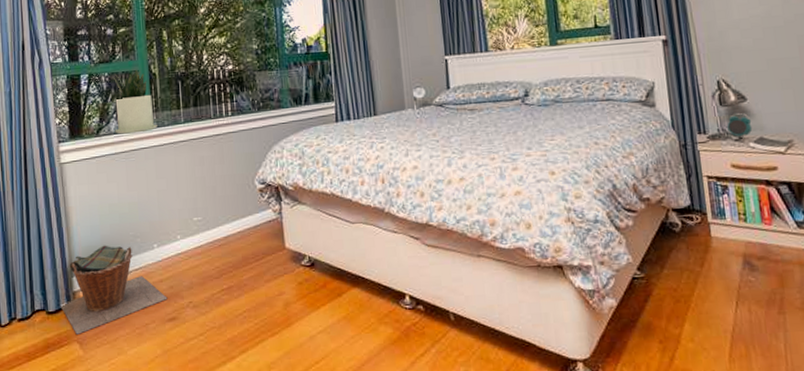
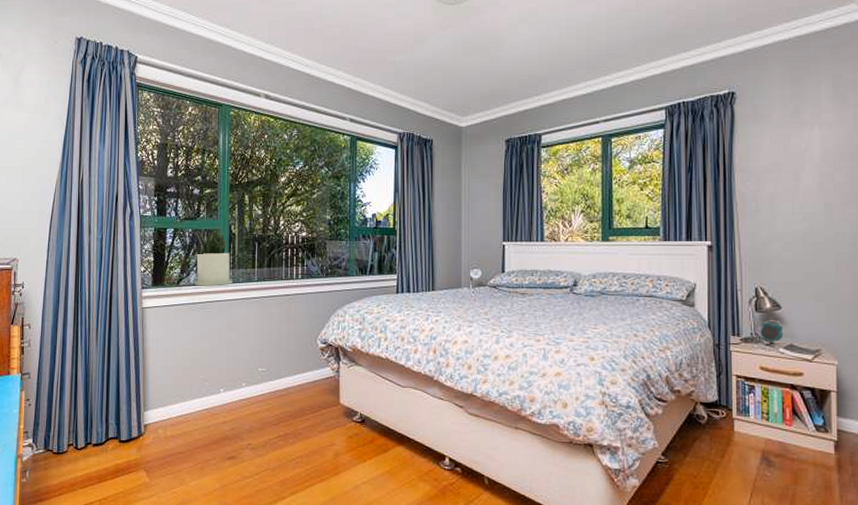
laundry basket: present [60,245,168,335] -> none [132,385,229,463]

